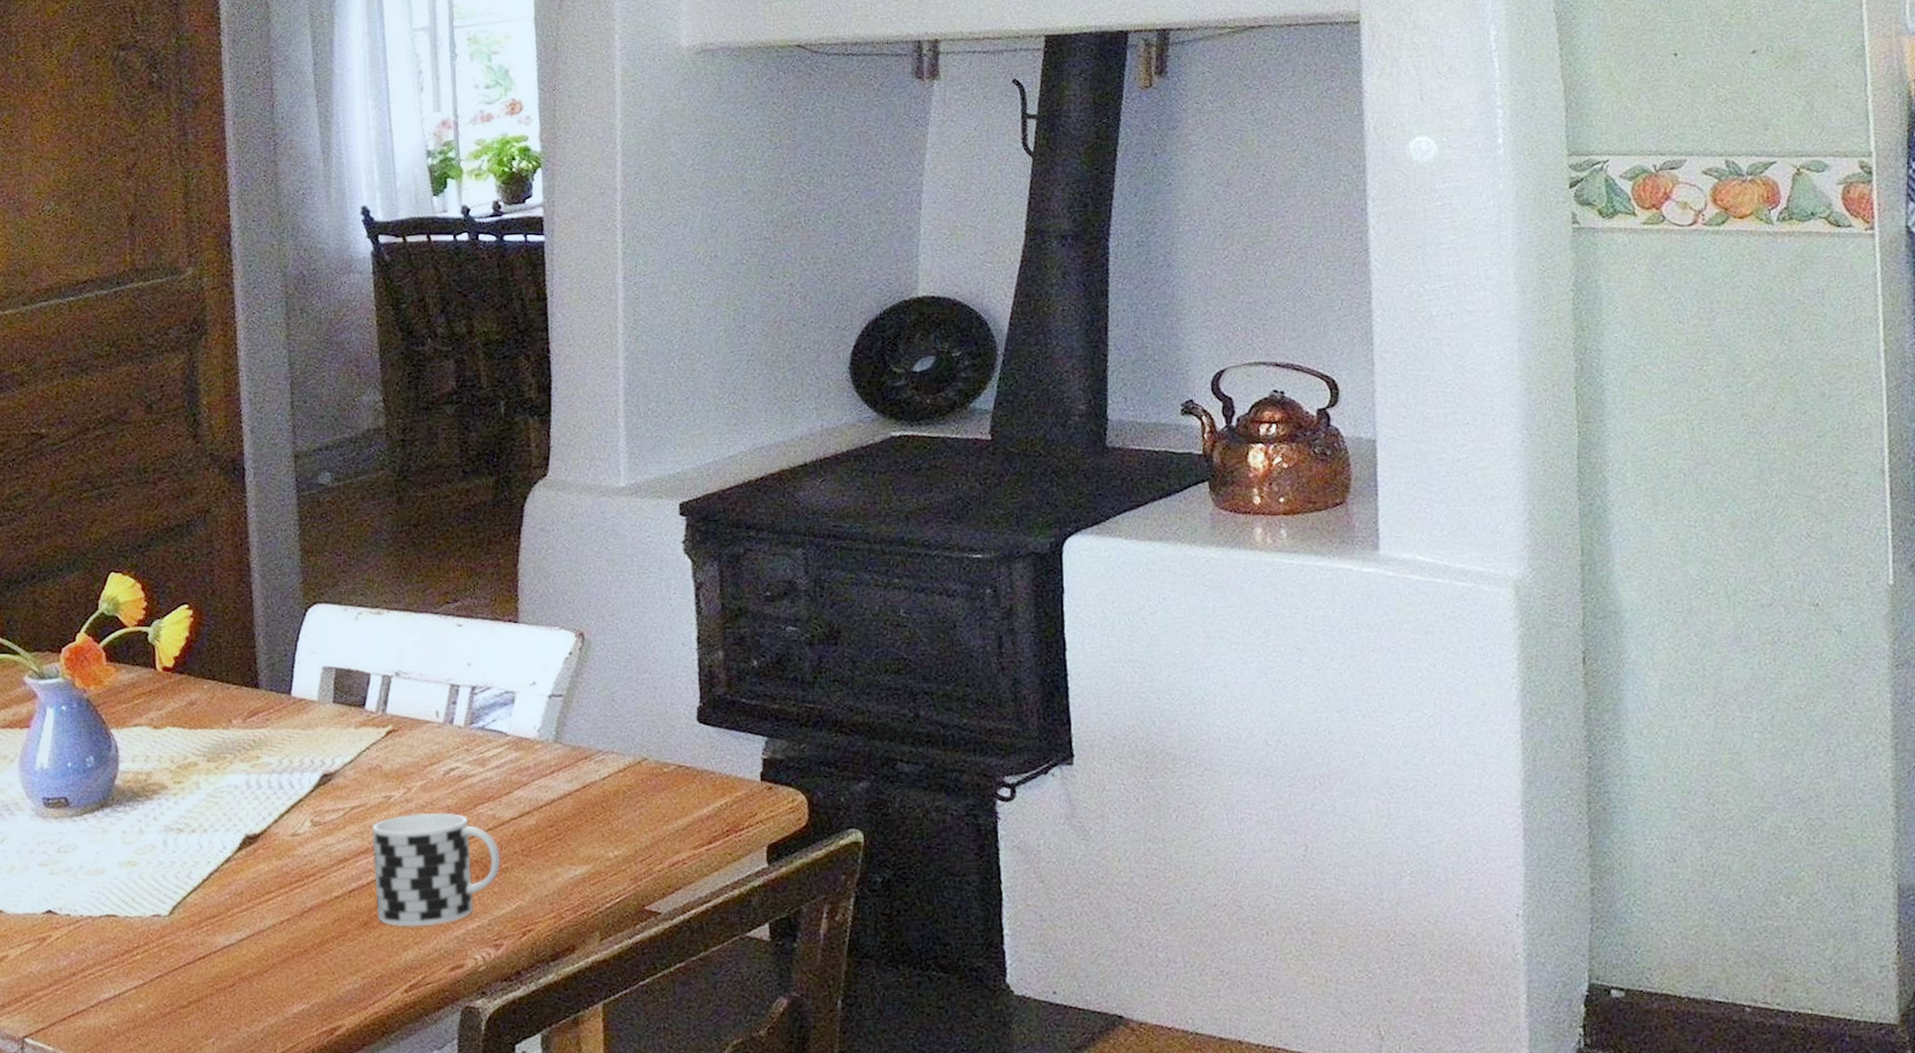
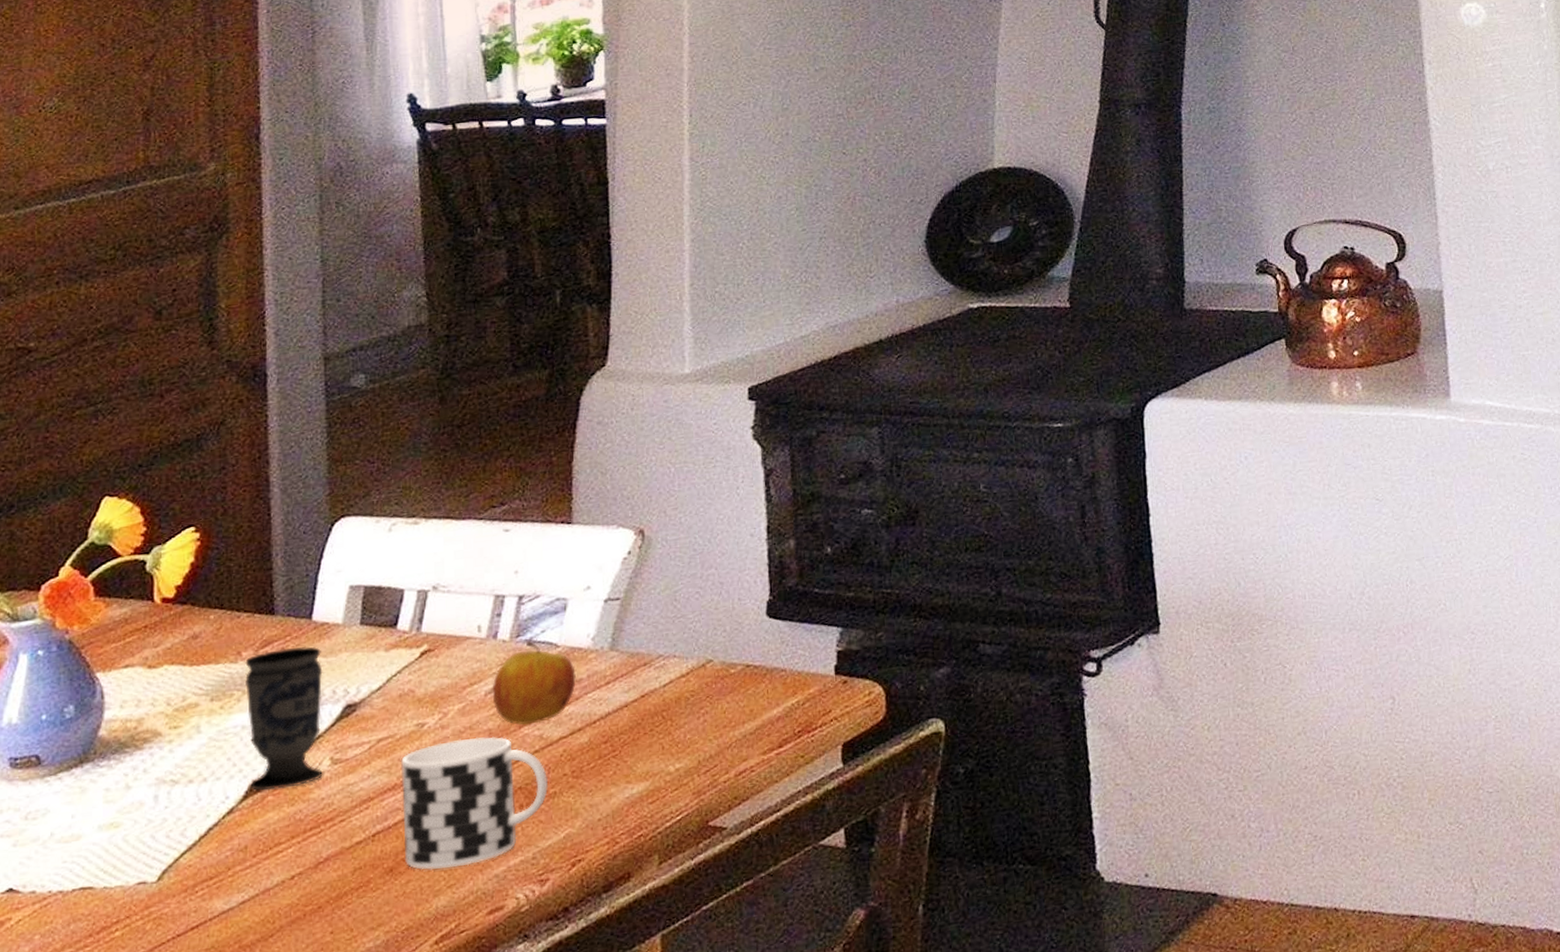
cup: none [235,719,305,844] -> present [245,647,323,791]
apple: none [449,729,524,805] -> present [492,641,576,725]

